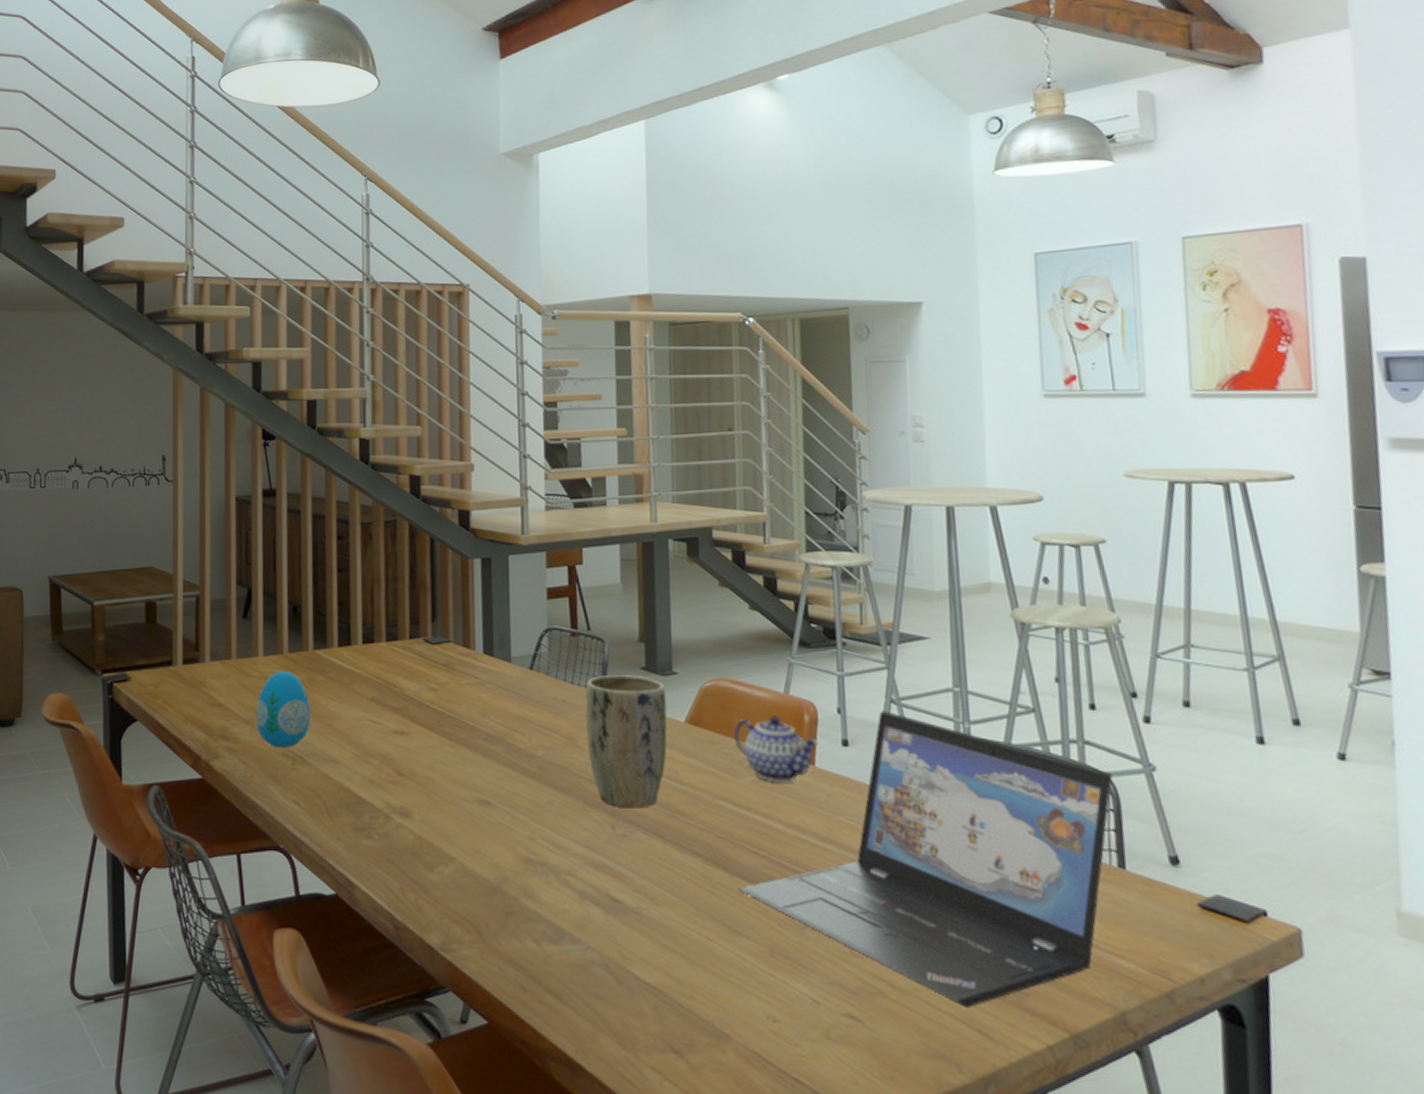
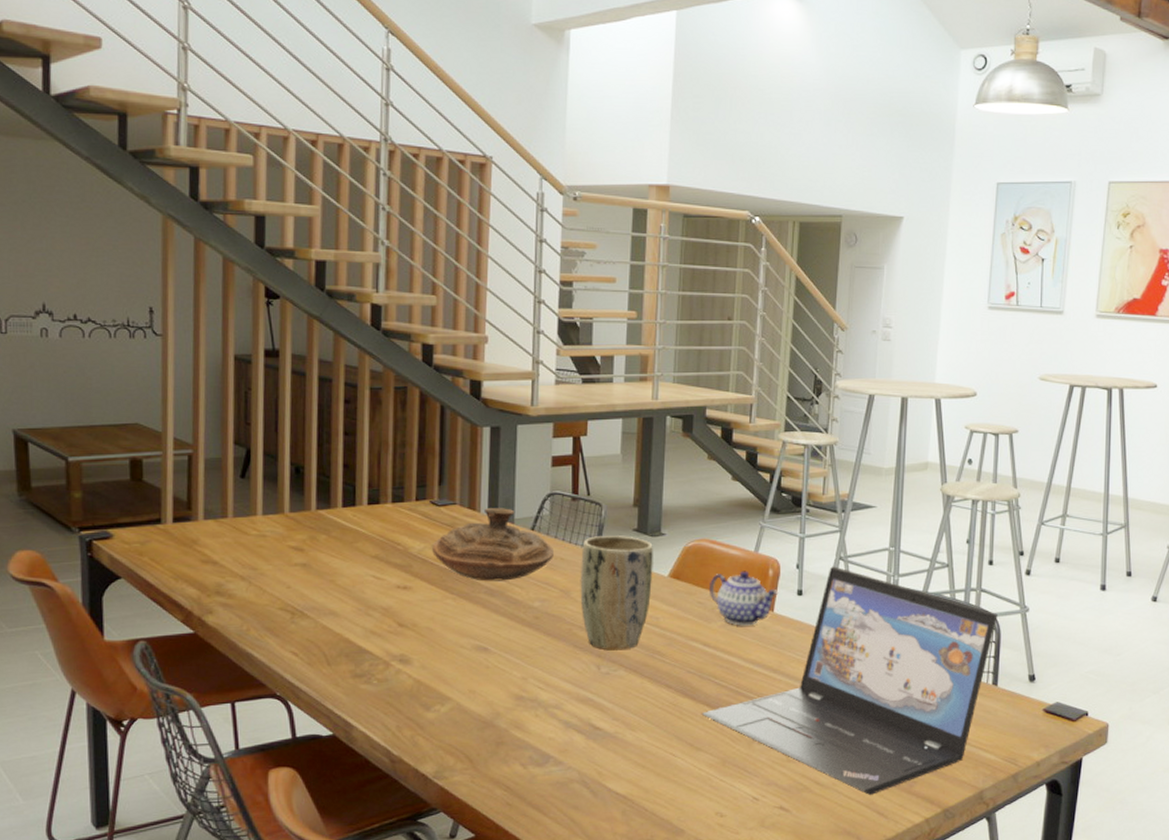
decorative egg: present [255,670,311,749] -> none [253,529,312,604]
decorative bowl: none [428,645,555,727] -> present [432,508,553,581]

